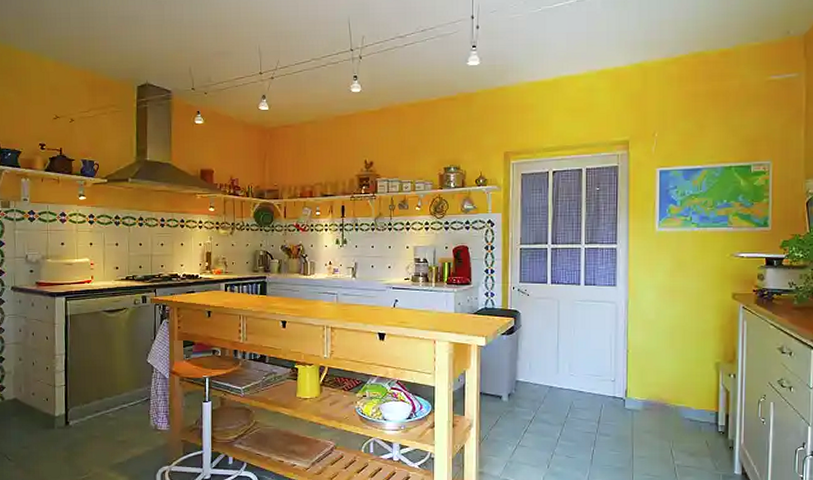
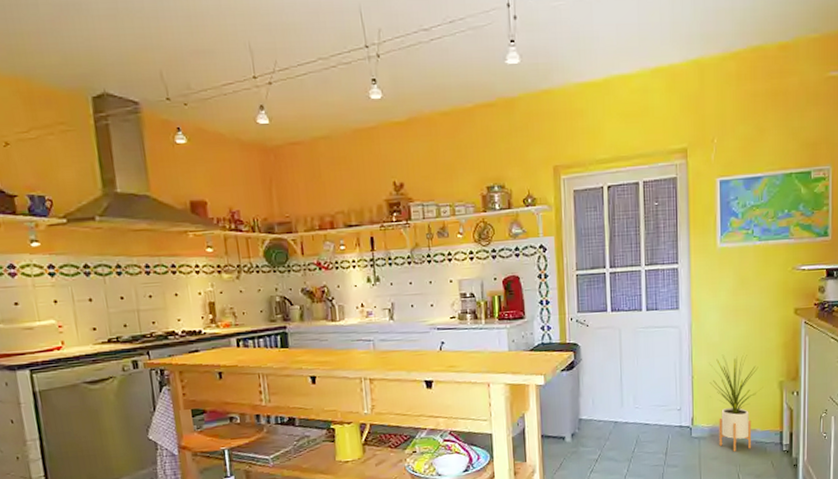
house plant: none [644,332,699,427] -> present [709,354,764,452]

